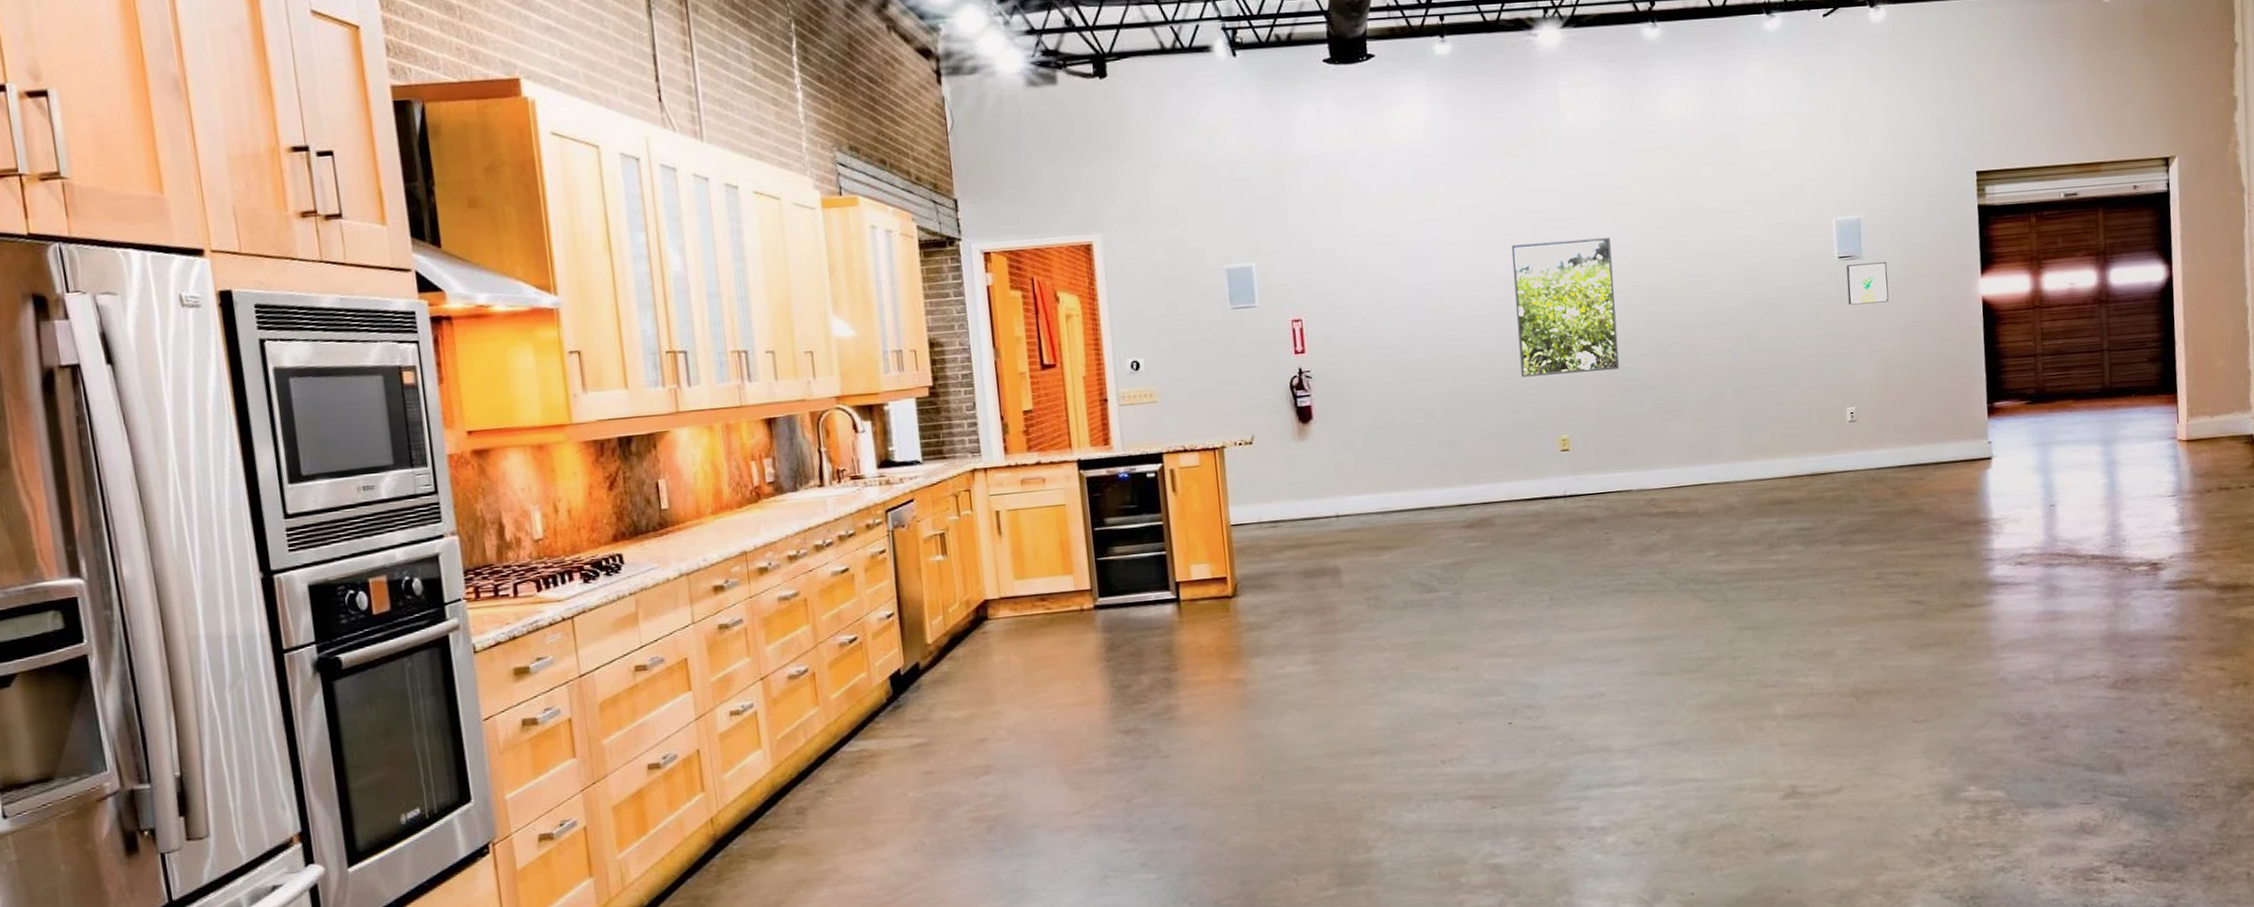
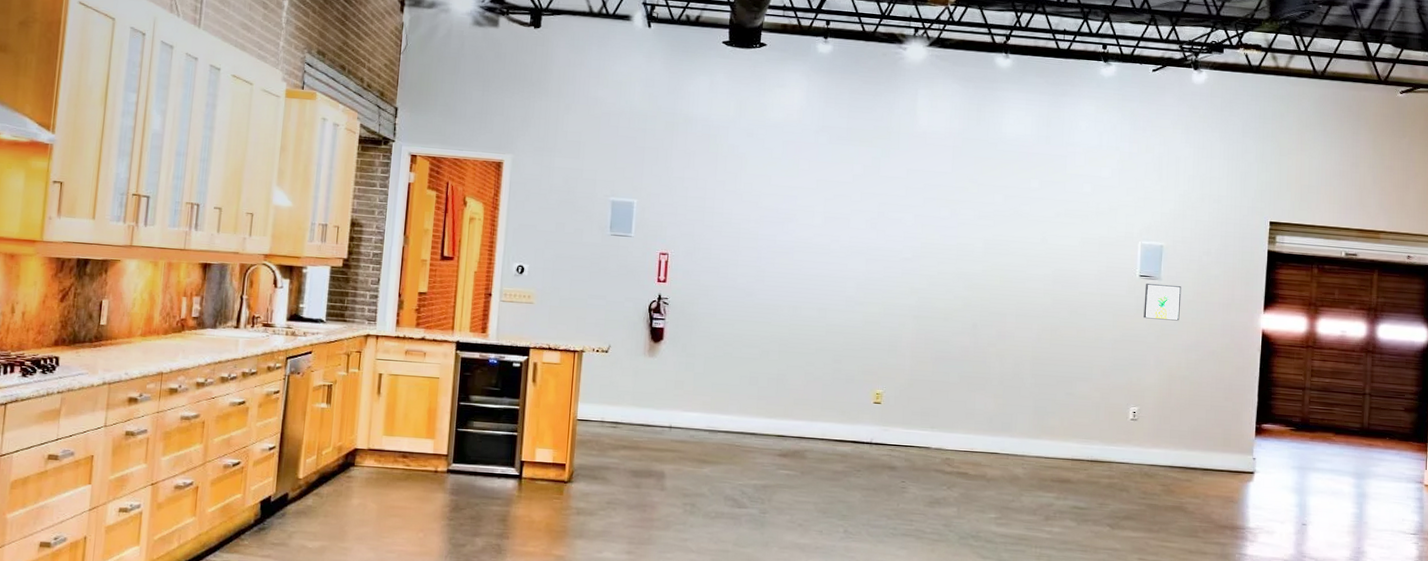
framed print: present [1511,237,1619,377] -> none [849,220,944,341]

